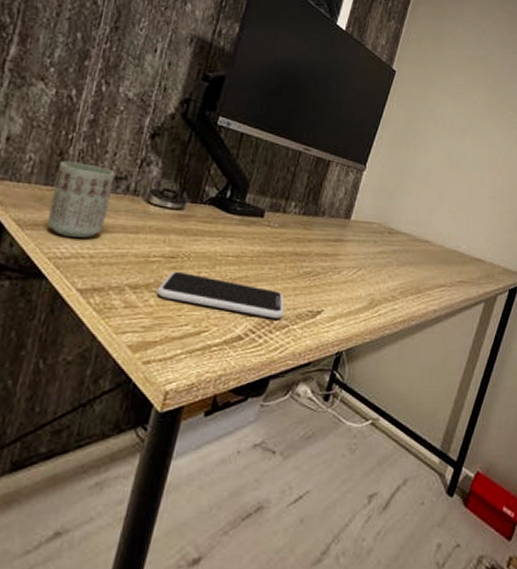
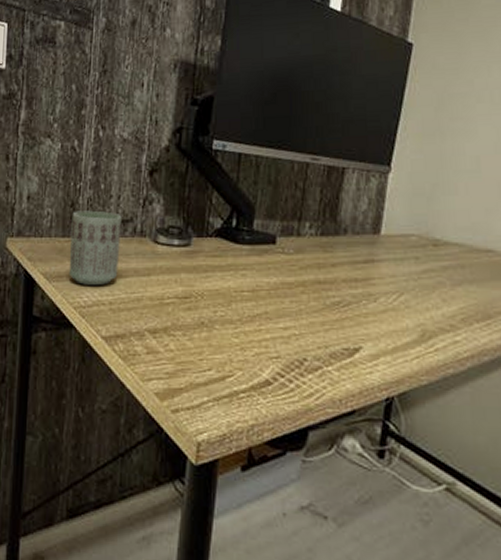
smartphone: present [156,271,285,319] -> none [175,312,315,360]

